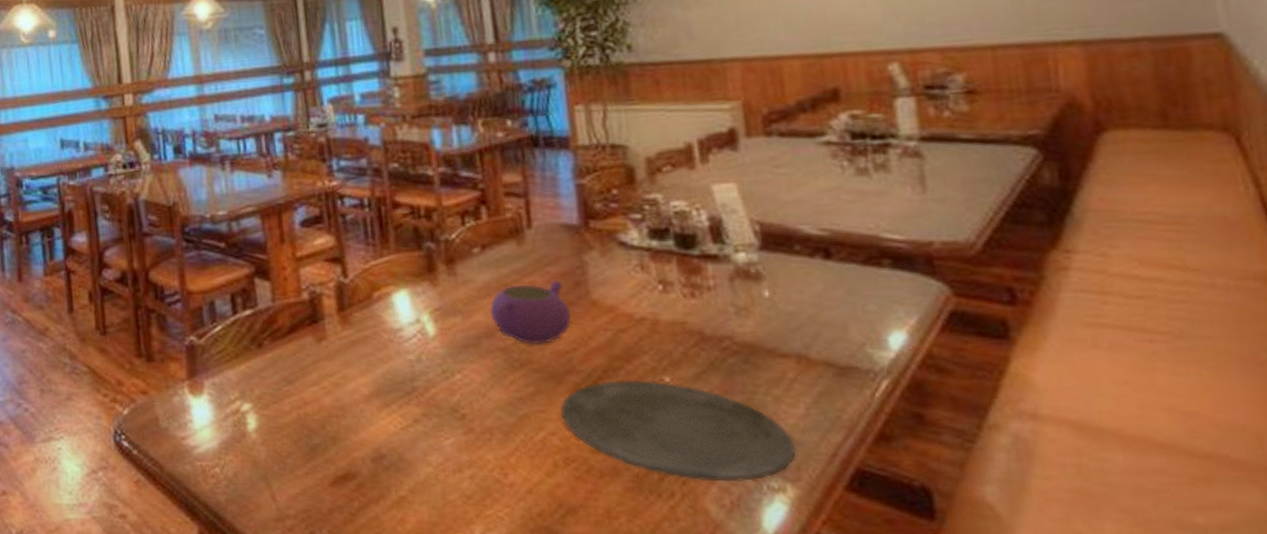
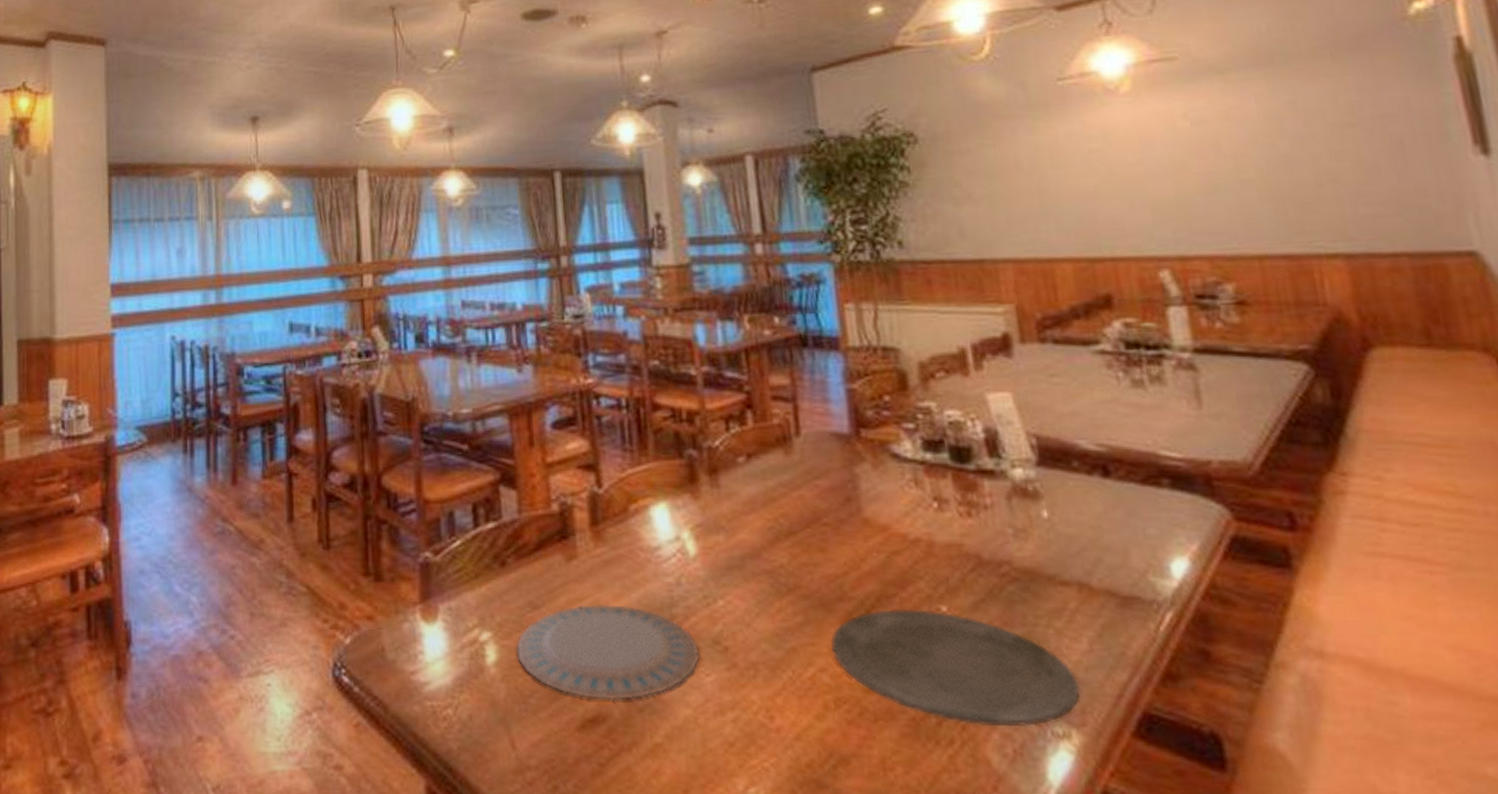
plate: none [274,379,439,460] -> present [516,605,699,699]
teapot: present [489,280,572,344] -> none [754,495,843,567]

